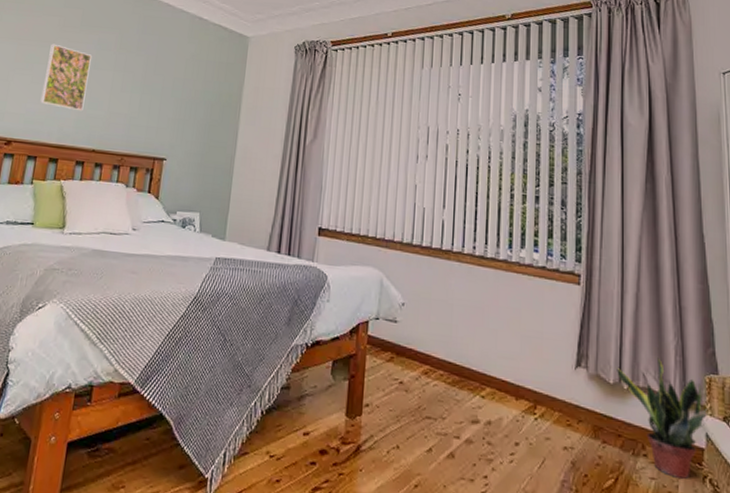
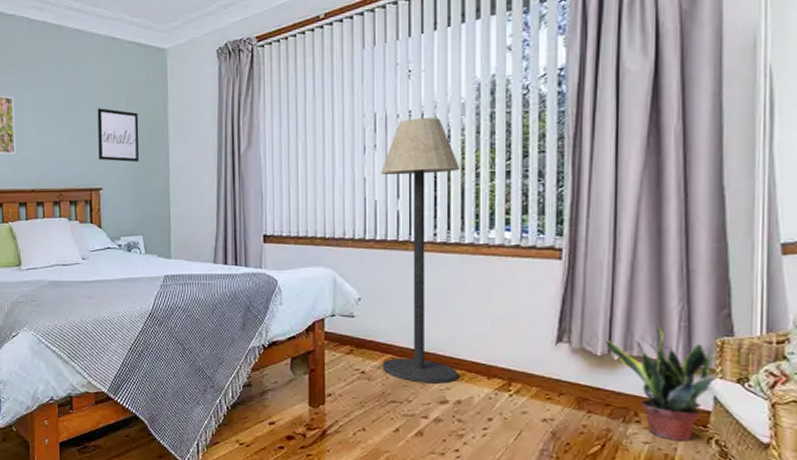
wall art: none [168,80,214,138] -> present [97,108,140,163]
floor lamp: none [420,137,498,402] -> present [381,117,461,384]

